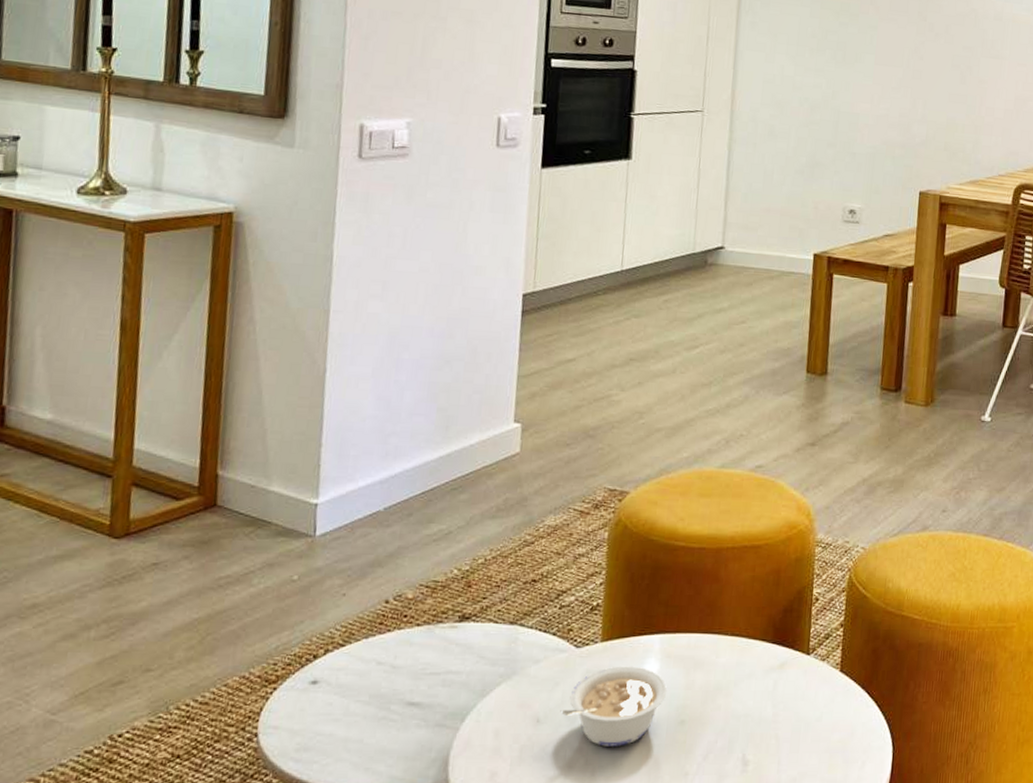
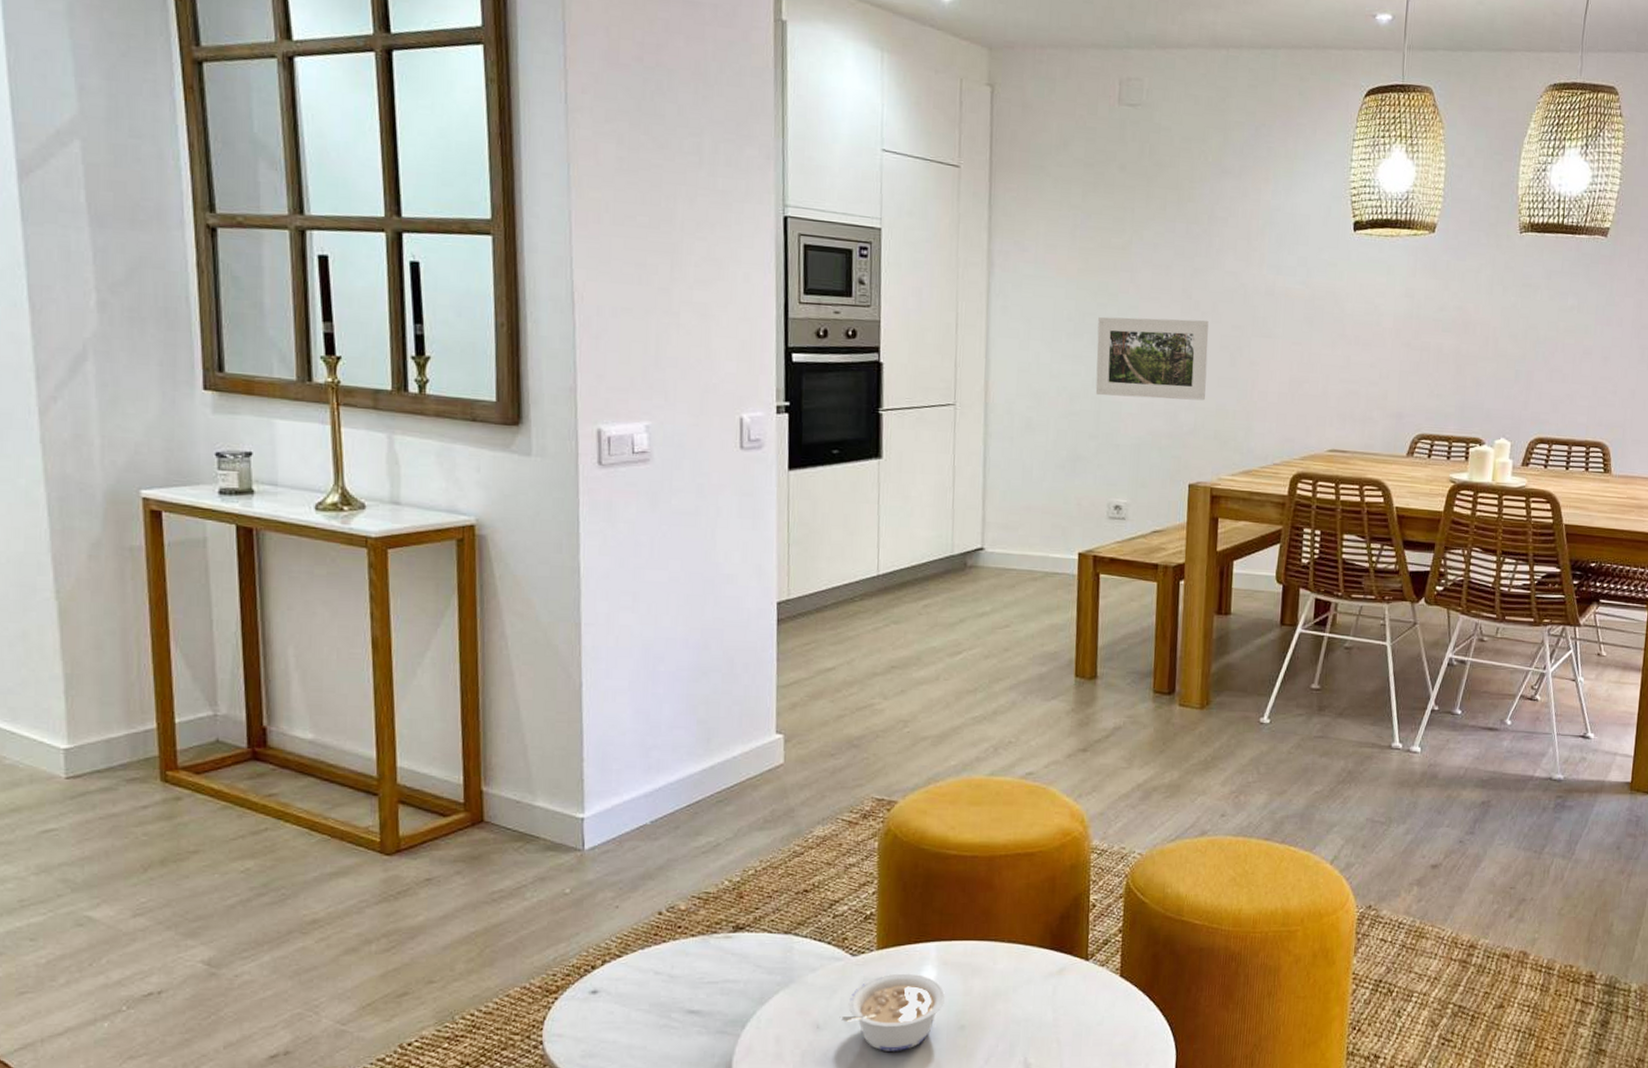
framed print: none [835,34,942,115] -> present [1095,316,1209,401]

